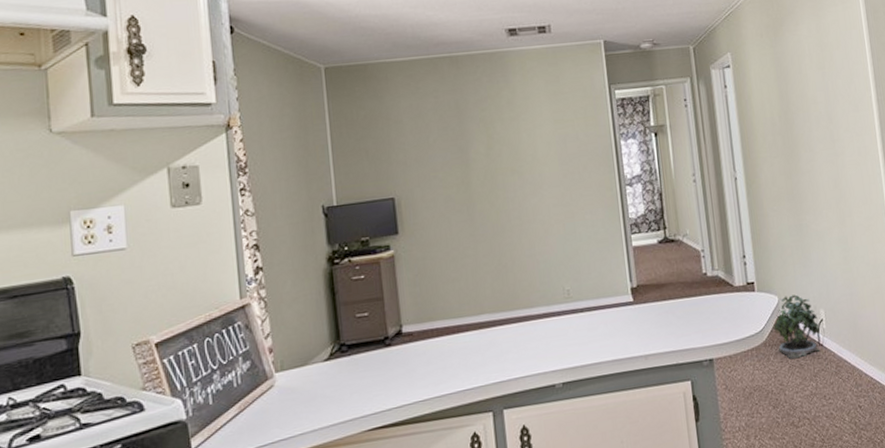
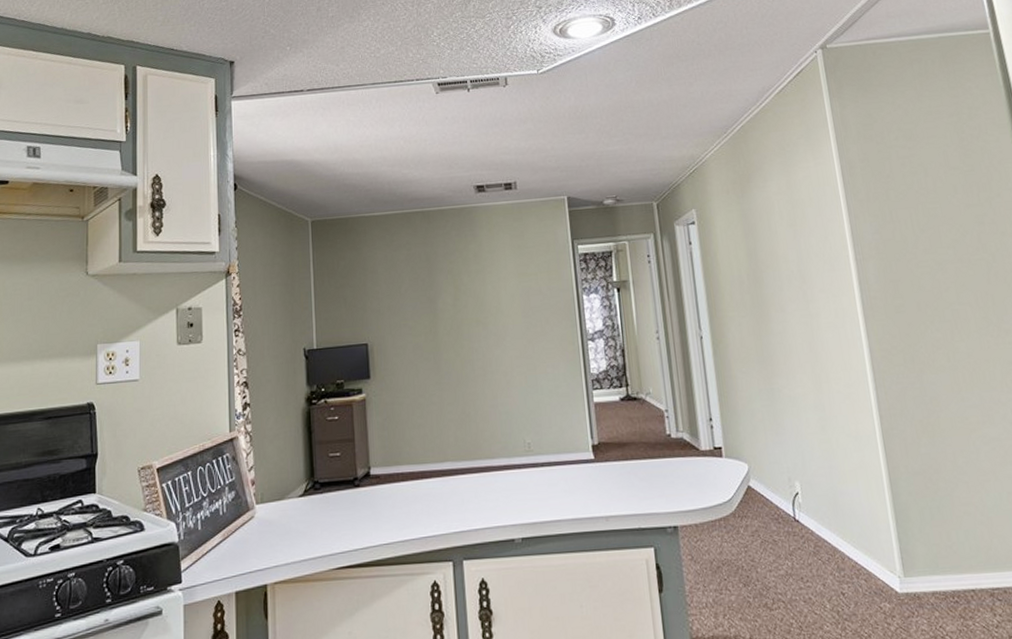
potted plant: present [771,294,820,360] -> none [740,463,795,534]

